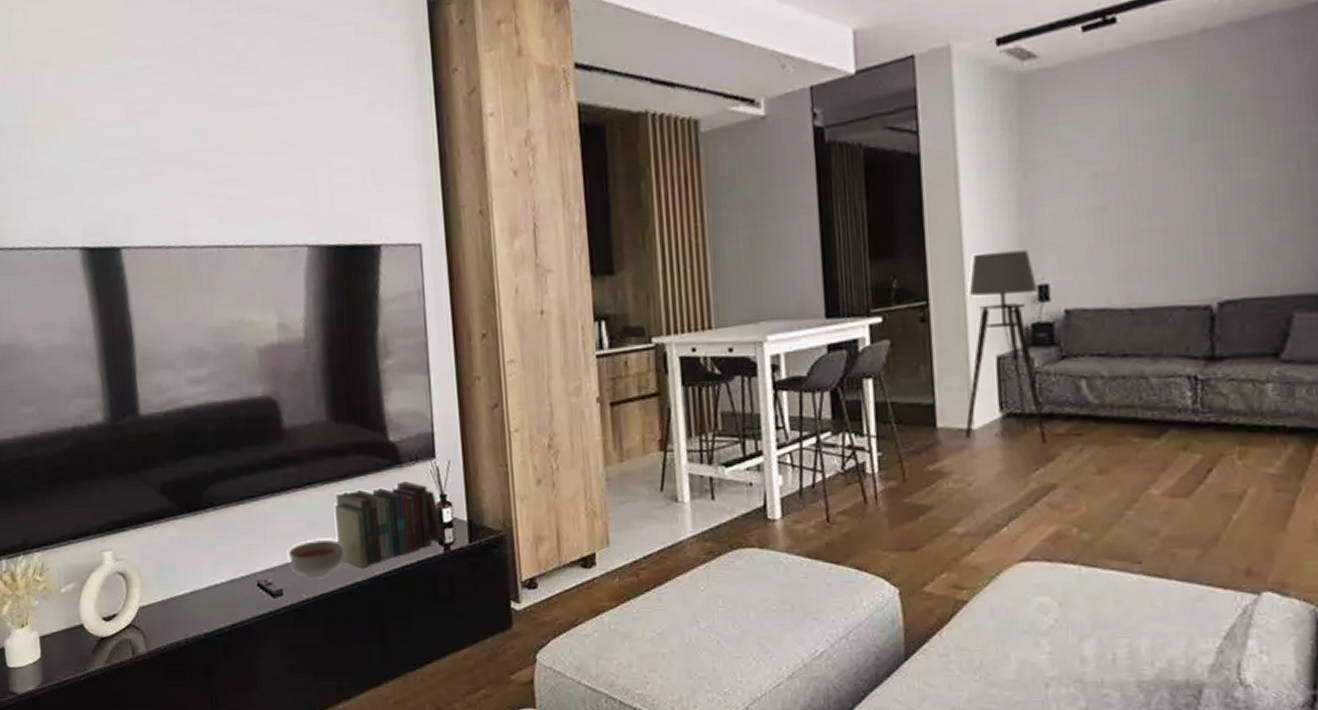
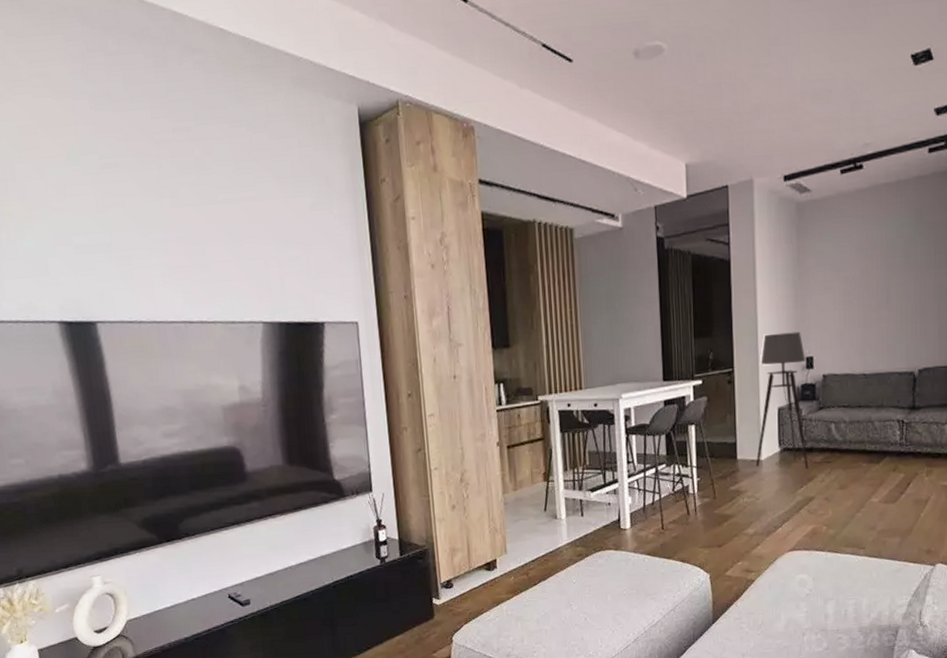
bowl: present [288,540,344,578] -> none [253,559,300,590]
books: present [335,481,445,569] -> none [291,510,381,580]

